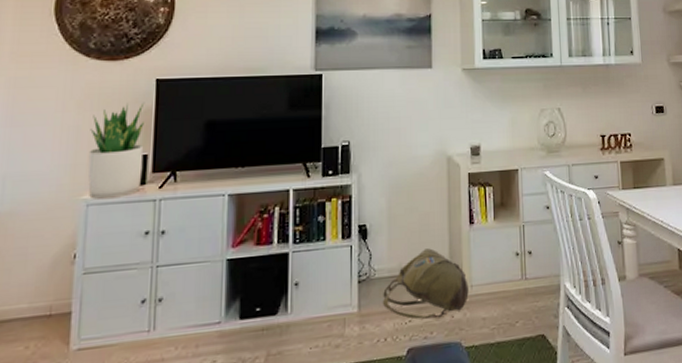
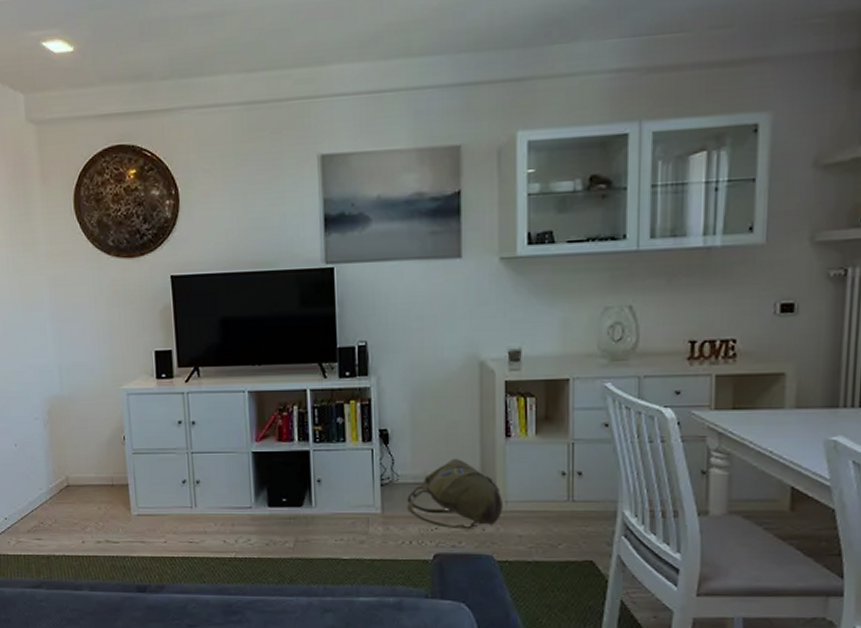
planter: present [87,102,145,200] -> none [120,299,170,391]

